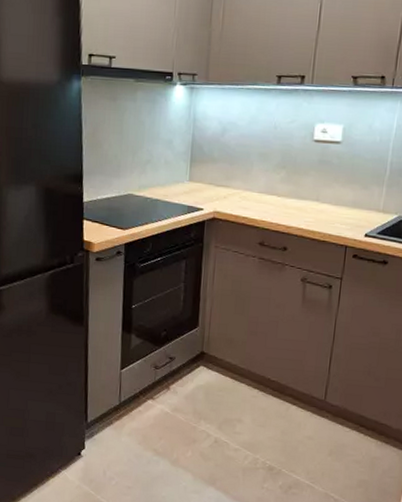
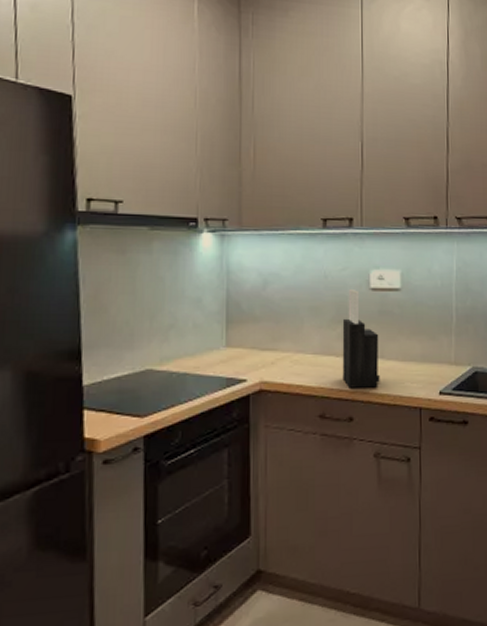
knife block: none [281,139,317,225] -> present [342,288,380,388]

